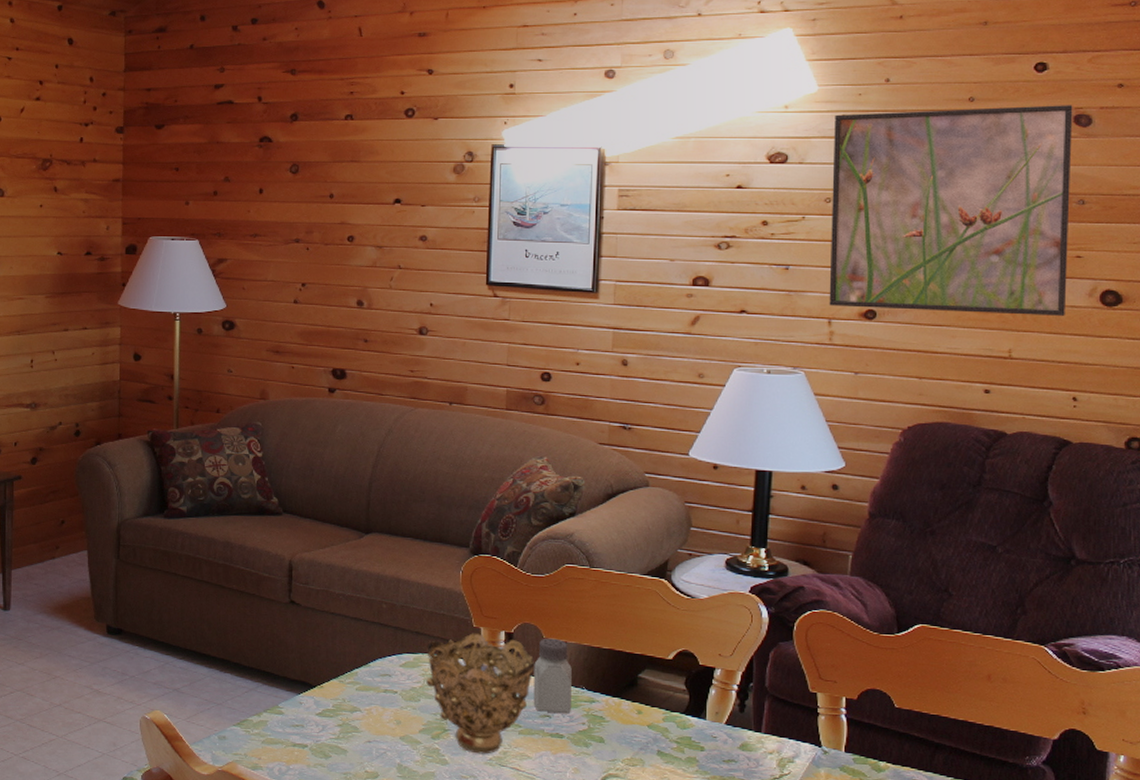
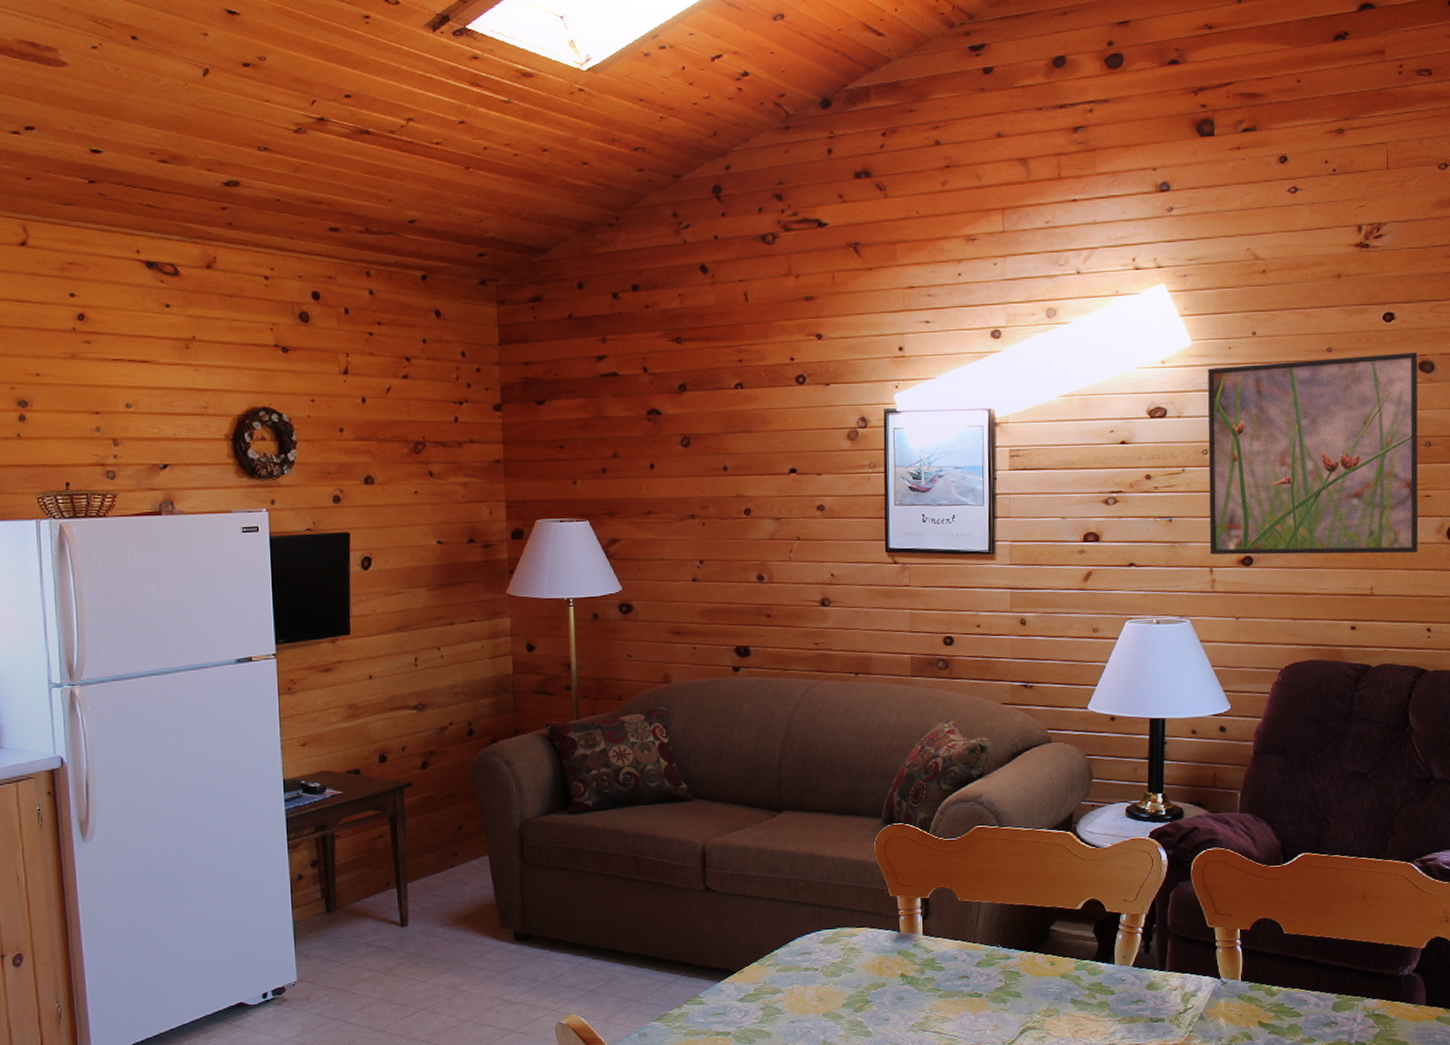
decorative bowl: present [426,633,535,754] -> none [845,902,952,1022]
saltshaker: present [533,638,572,713] -> none [950,900,988,973]

